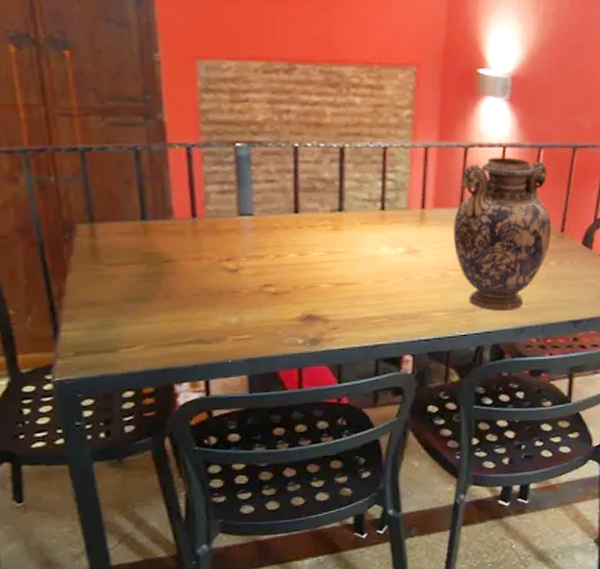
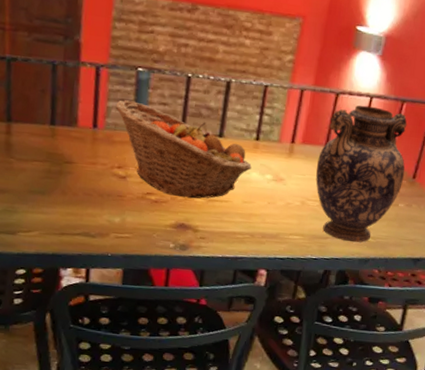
fruit basket: none [215,182,380,285] -> present [115,100,252,199]

